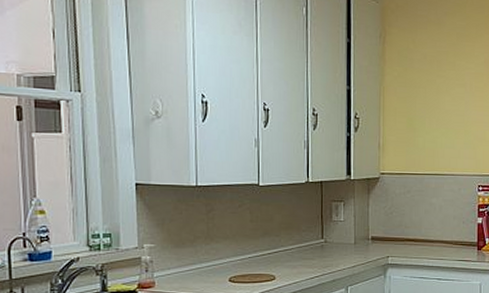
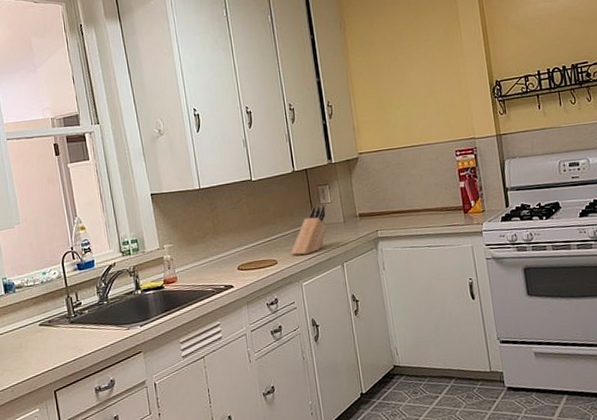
knife block: none [293,223,336,274] -> present [291,205,328,255]

